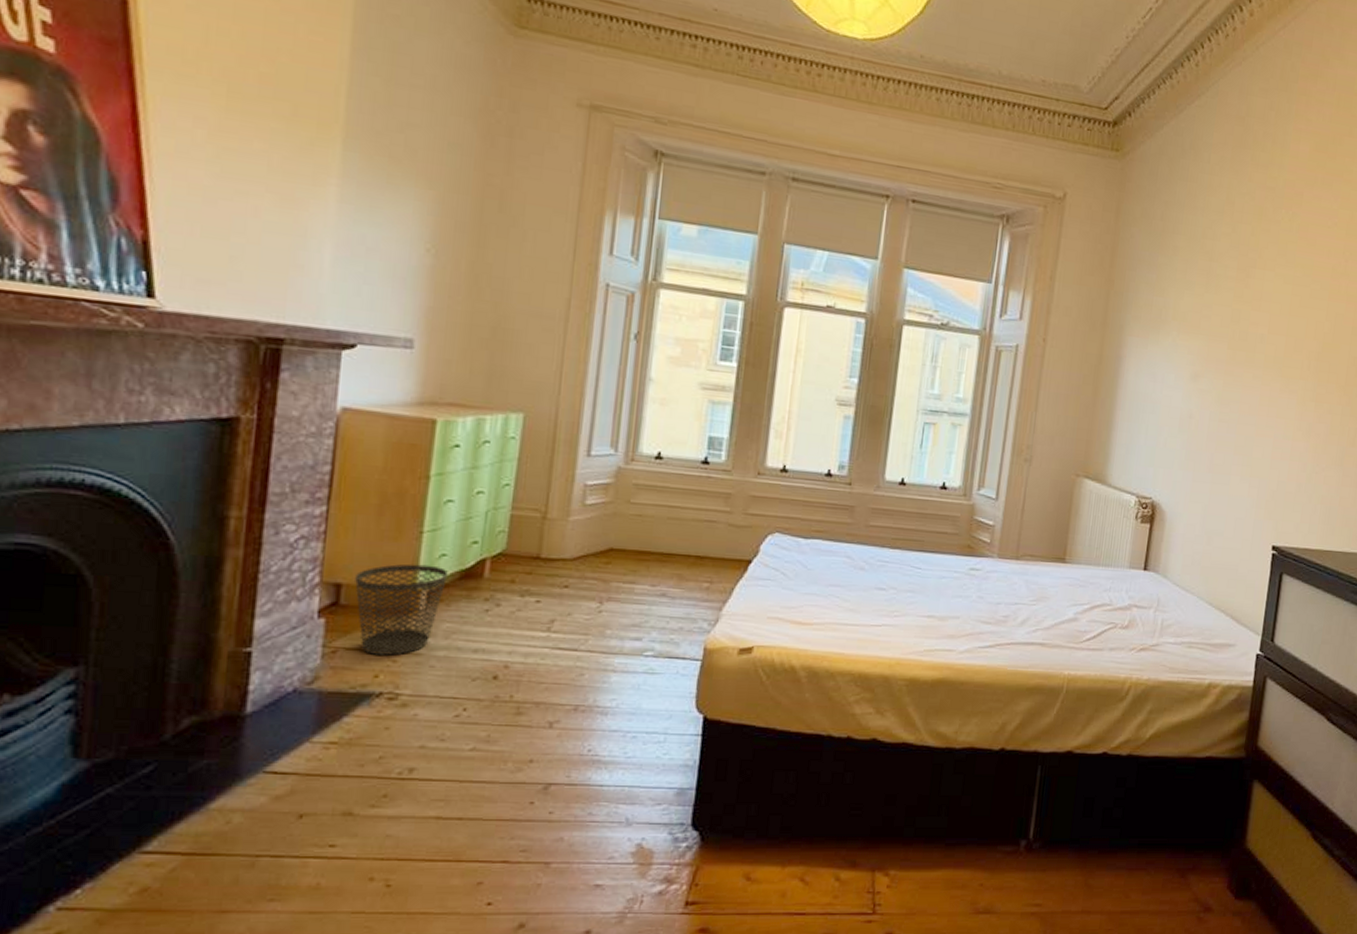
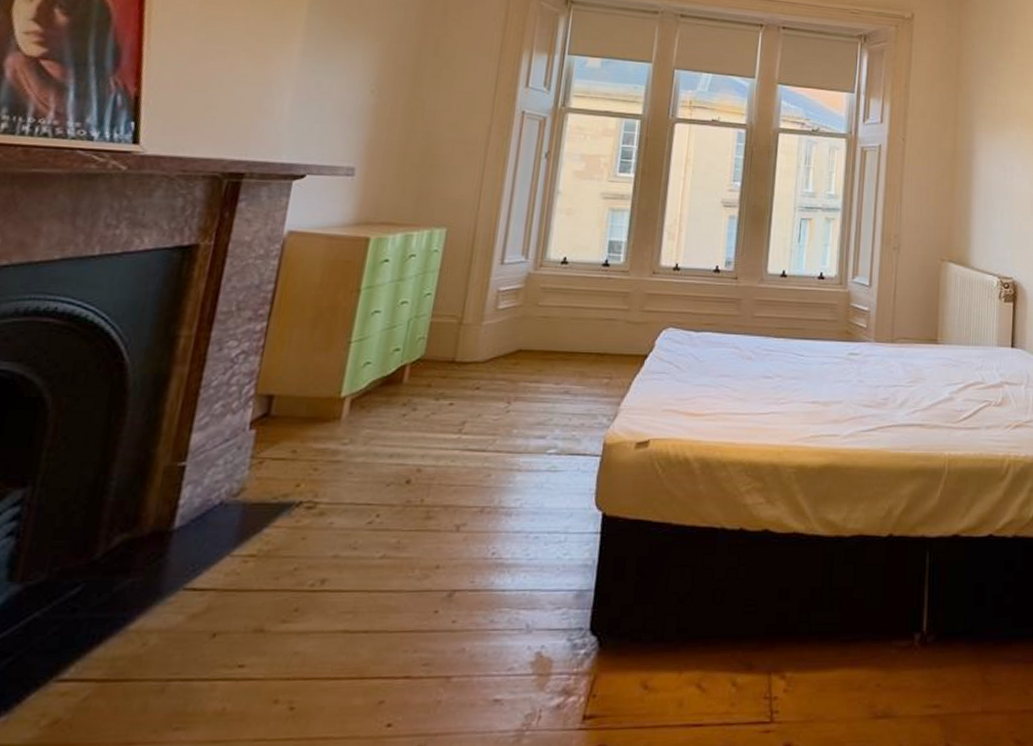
wastebasket: present [355,563,448,656] -> none [286,373,371,464]

